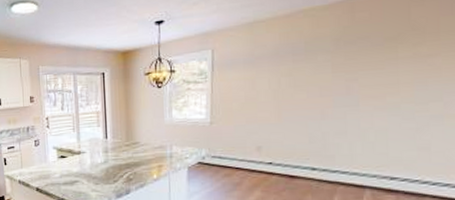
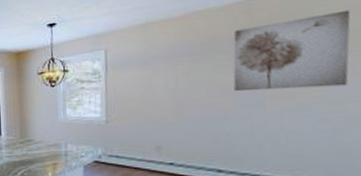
wall art: none [332,10,443,92] -> present [233,9,351,92]

